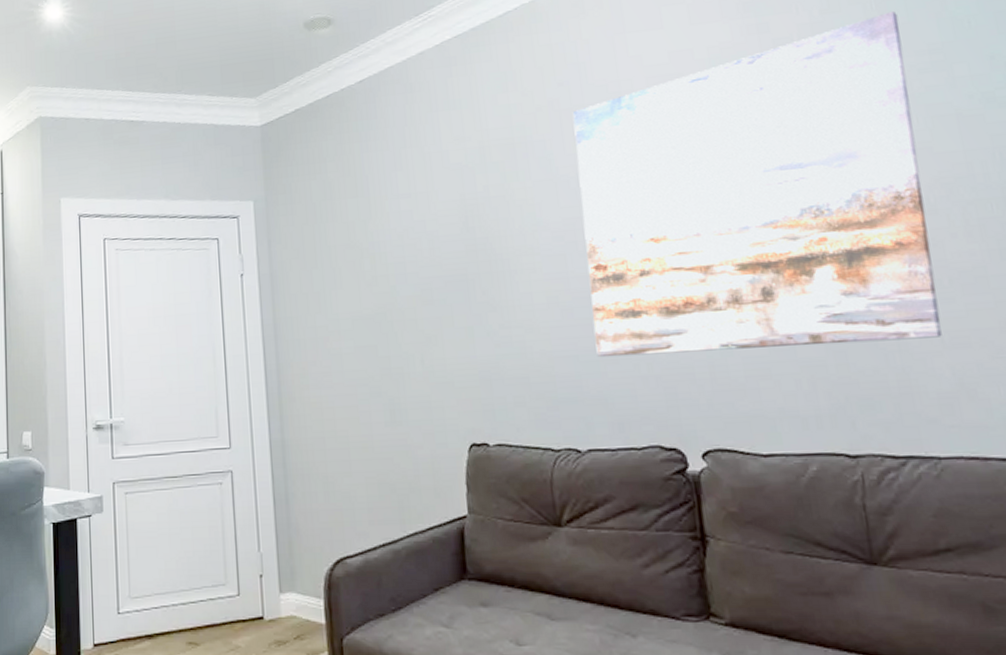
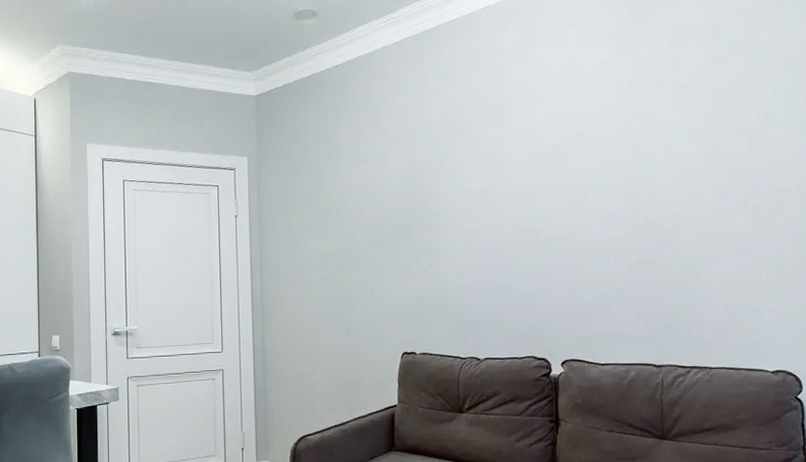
wall art: present [572,12,942,358] -> none [492,49,722,292]

